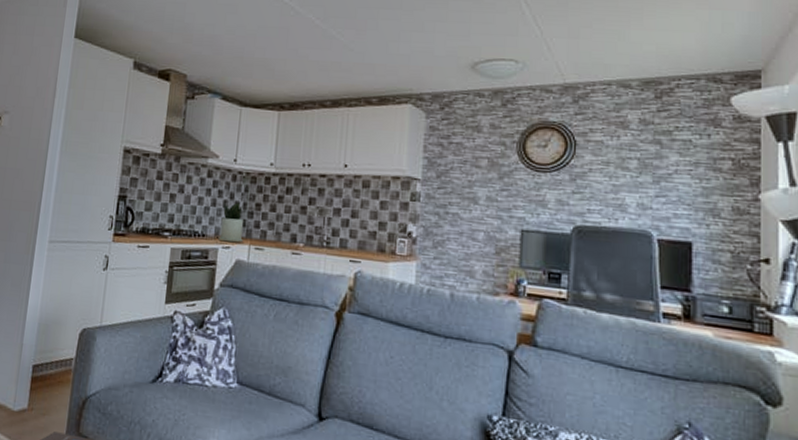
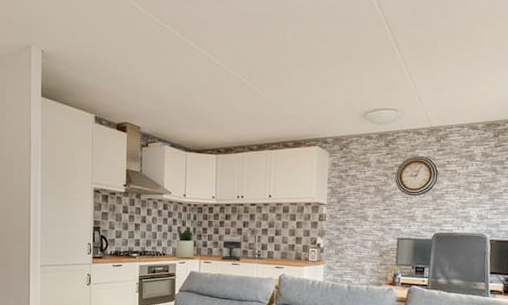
coffee maker: none [277,214,307,249] -> present [221,236,242,261]

